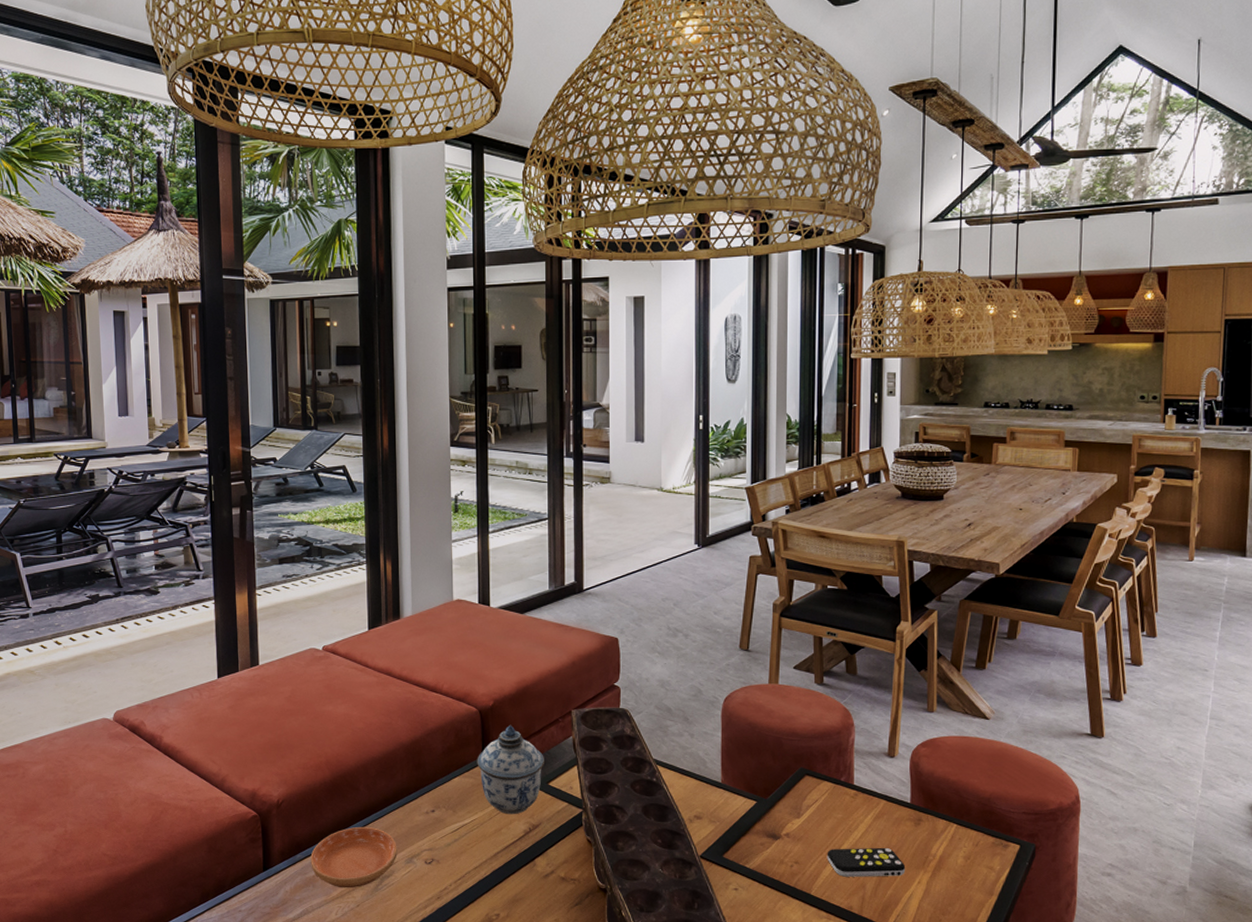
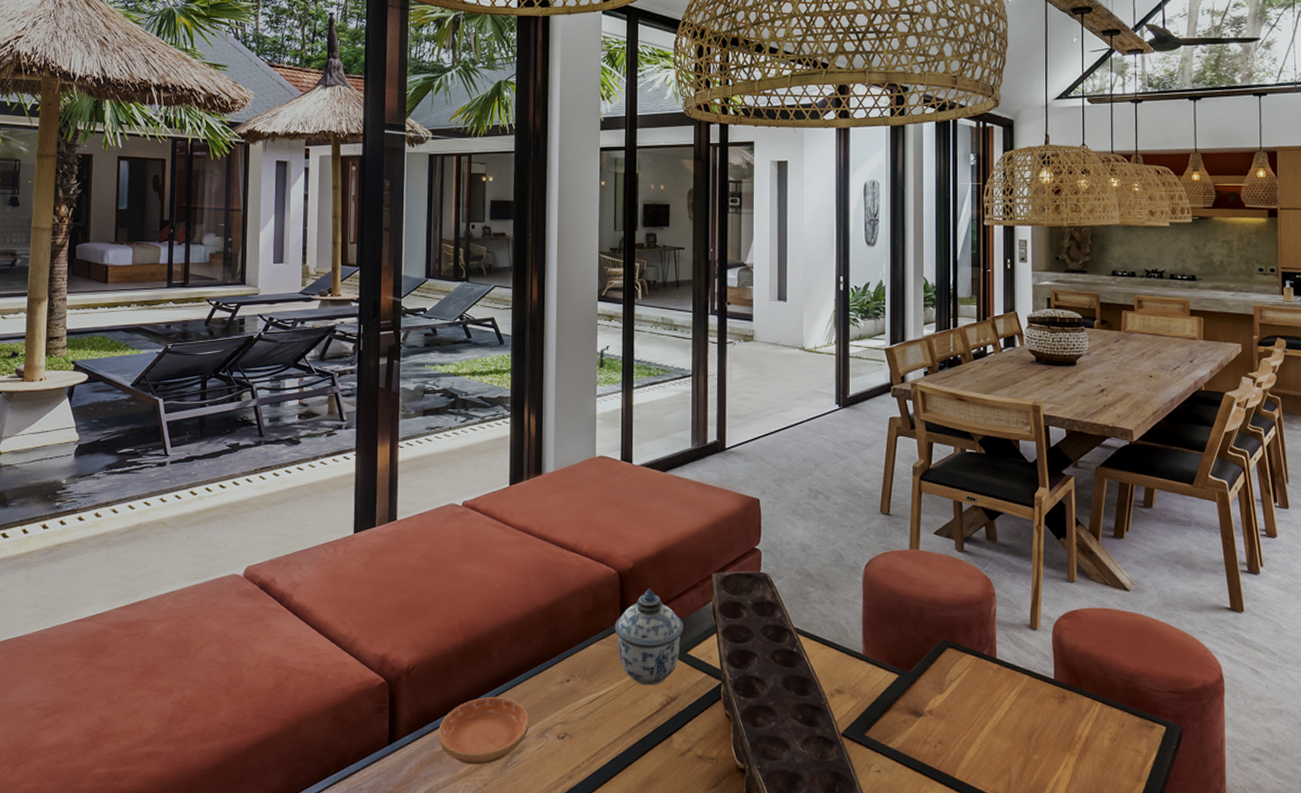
remote control: present [827,847,906,877] -> none [971,727,1052,760]

